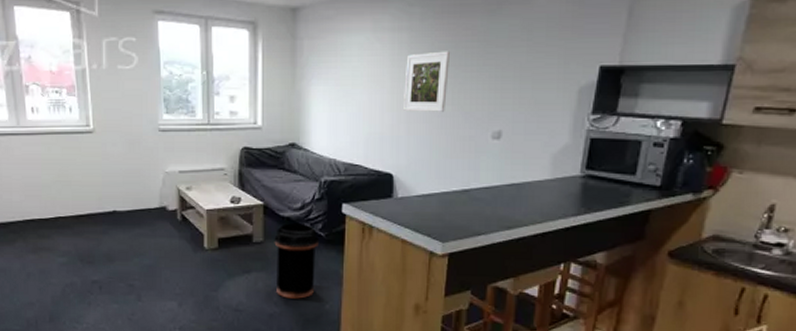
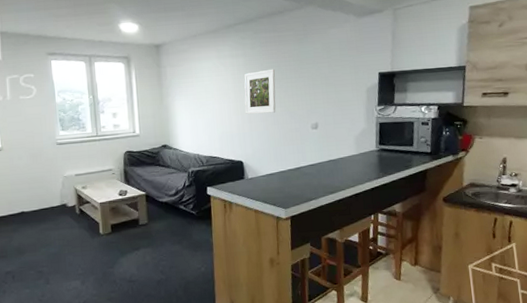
trash can: present [274,223,318,299] -> none [156,206,192,267]

